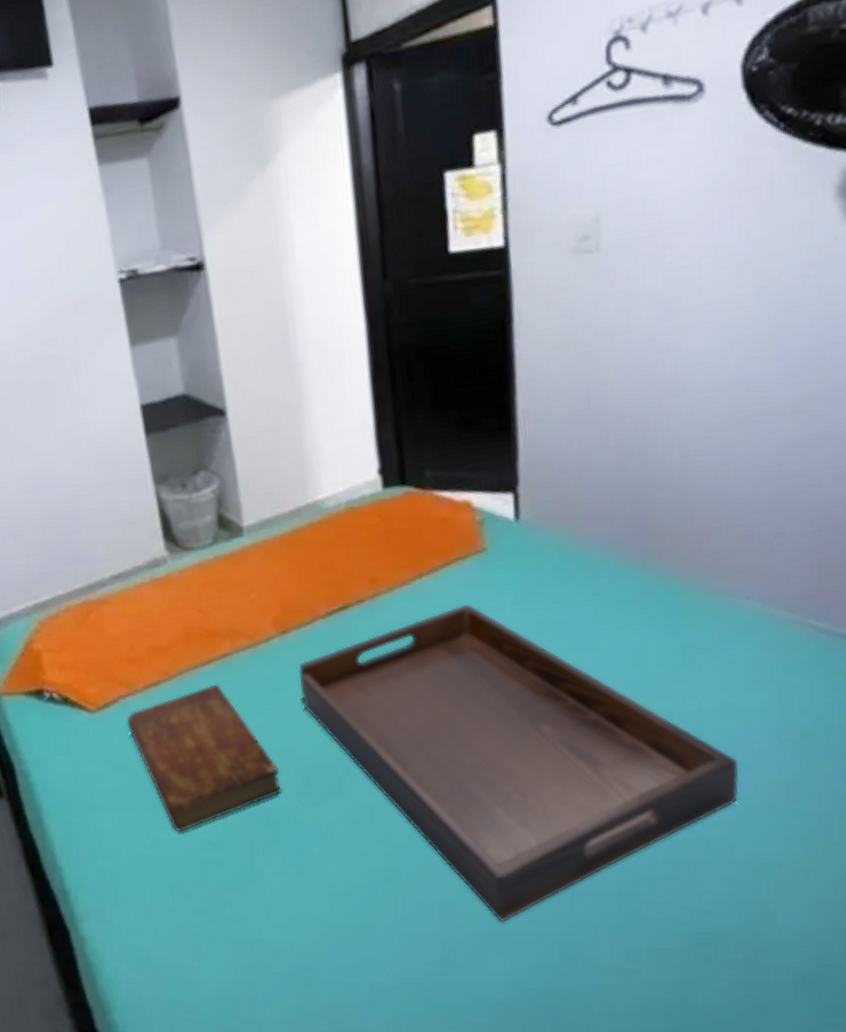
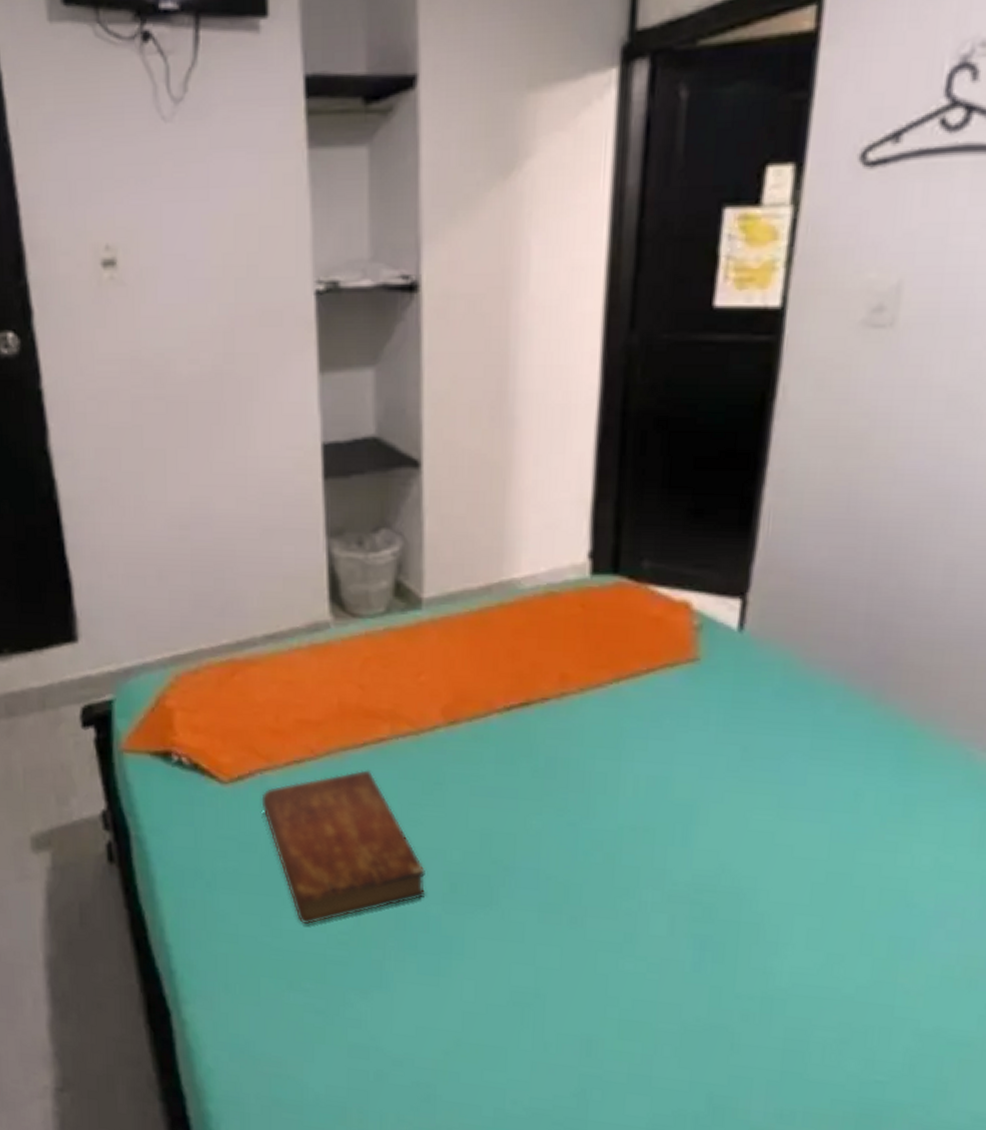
serving tray: present [298,604,740,923] -> none [462,717,944,1065]

